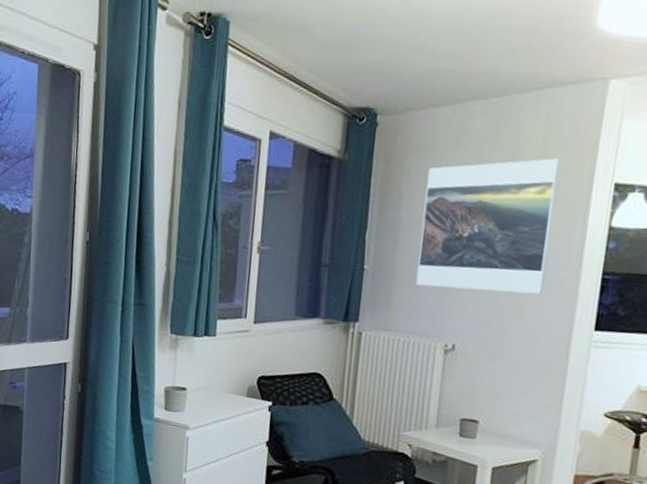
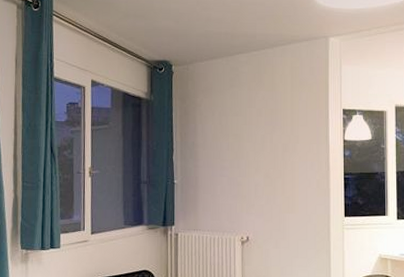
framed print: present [416,158,560,295] -> none [214,93,305,193]

